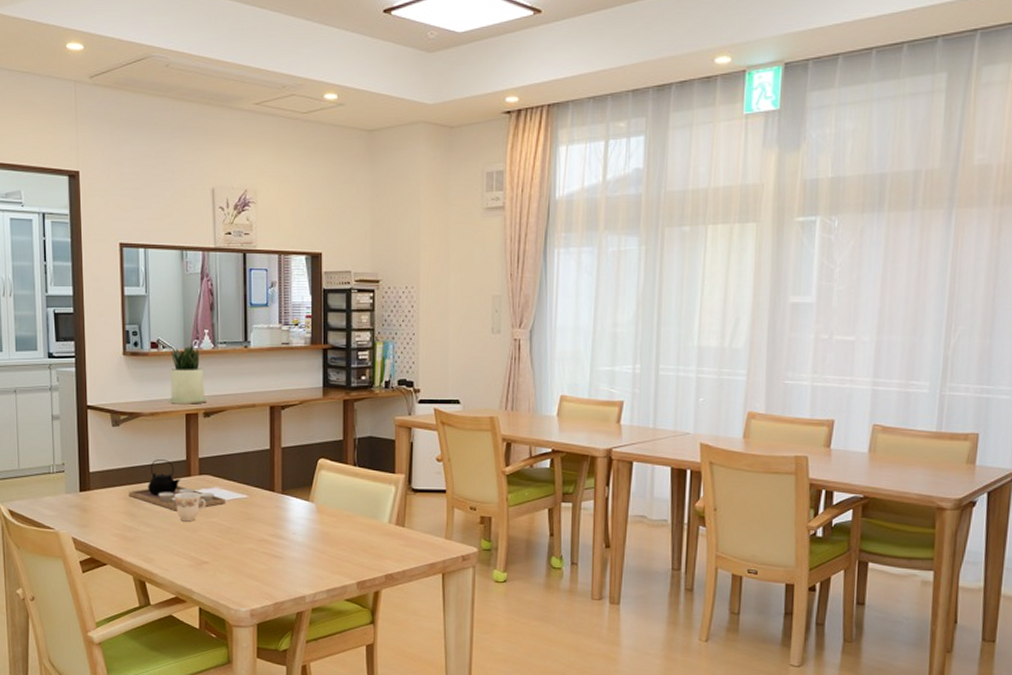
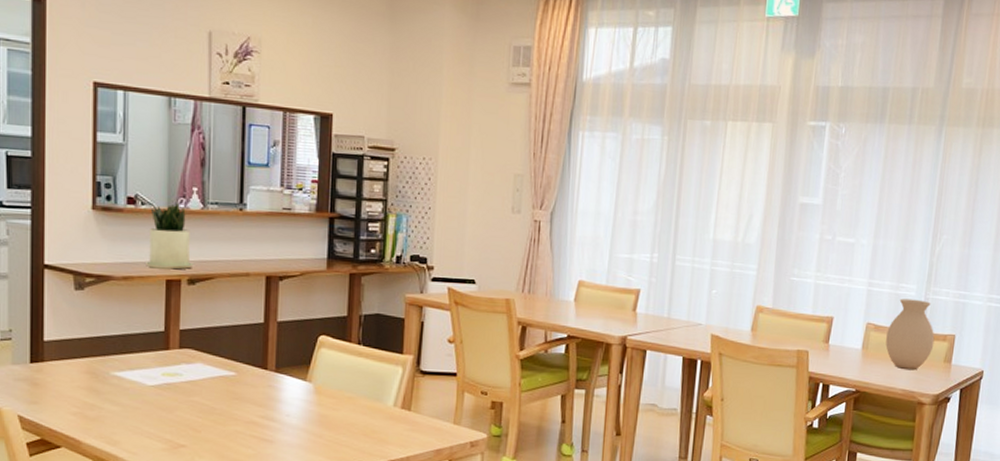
tea set: present [128,460,226,511] -> none [91,329,210,388]
teacup: present [173,492,206,522] -> none [147,367,186,400]
vase: none [896,397,954,473] -> present [885,298,935,371]

